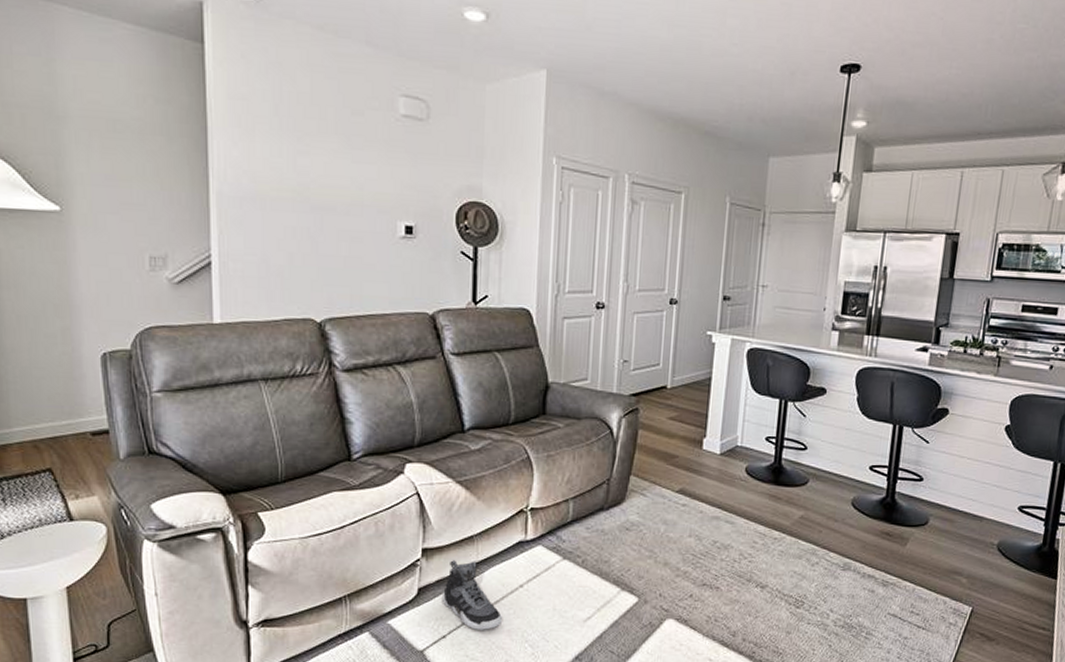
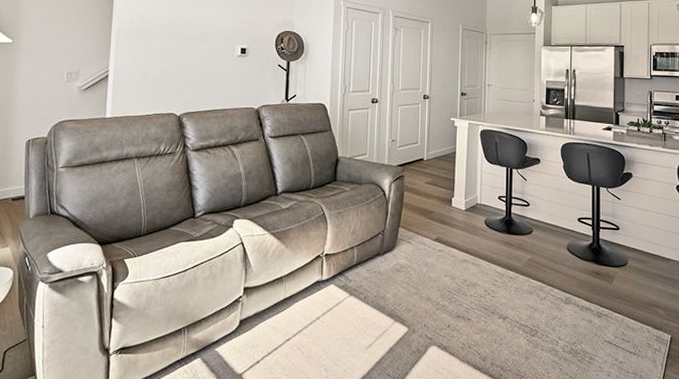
sneaker: present [443,560,502,630] -> none [258,297,303,356]

